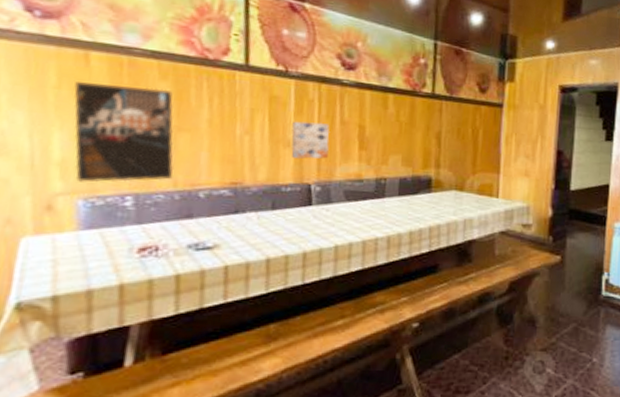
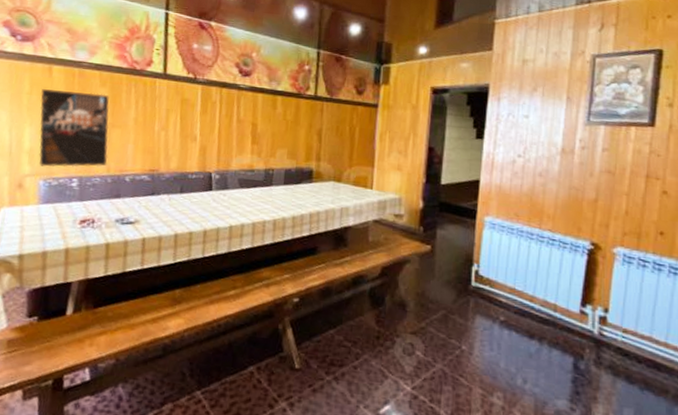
wall art: present [290,121,330,160] -> none [196,119,228,152]

